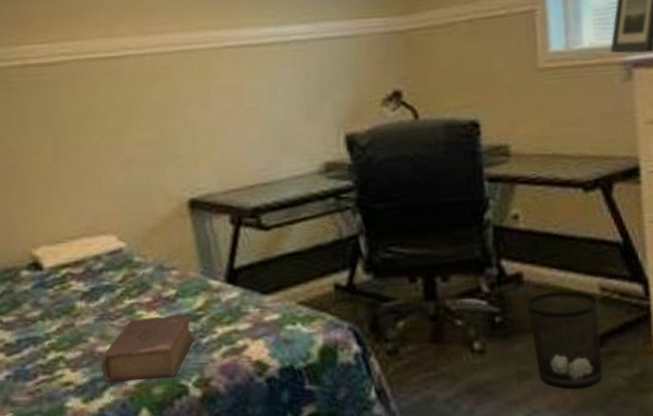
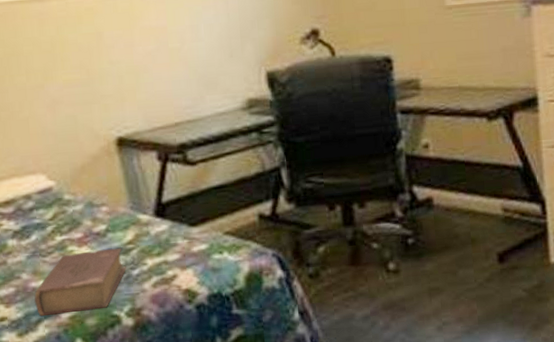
waste bin: present [526,290,603,389] -> none [436,212,505,302]

